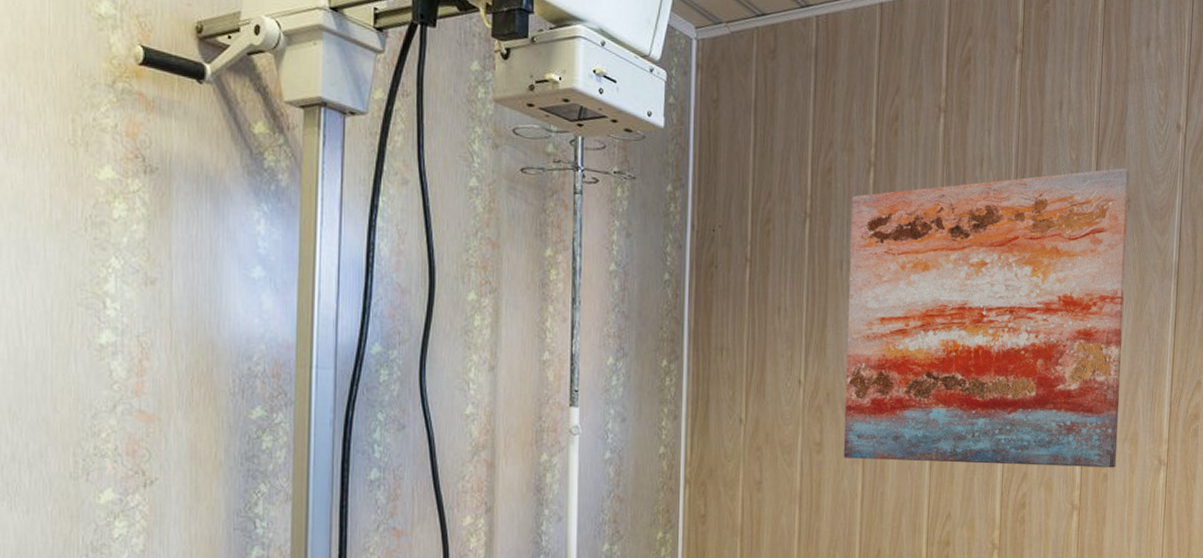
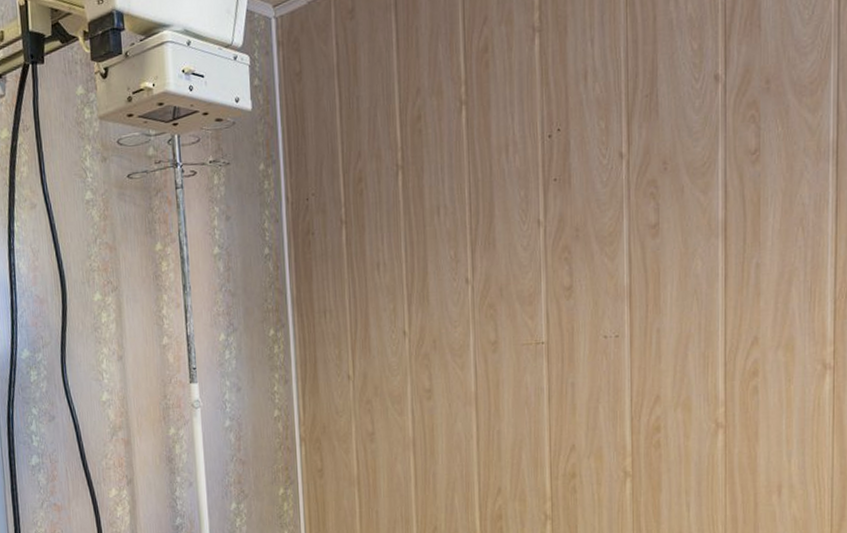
wall art: present [843,167,1130,468] -> none [445,45,769,401]

